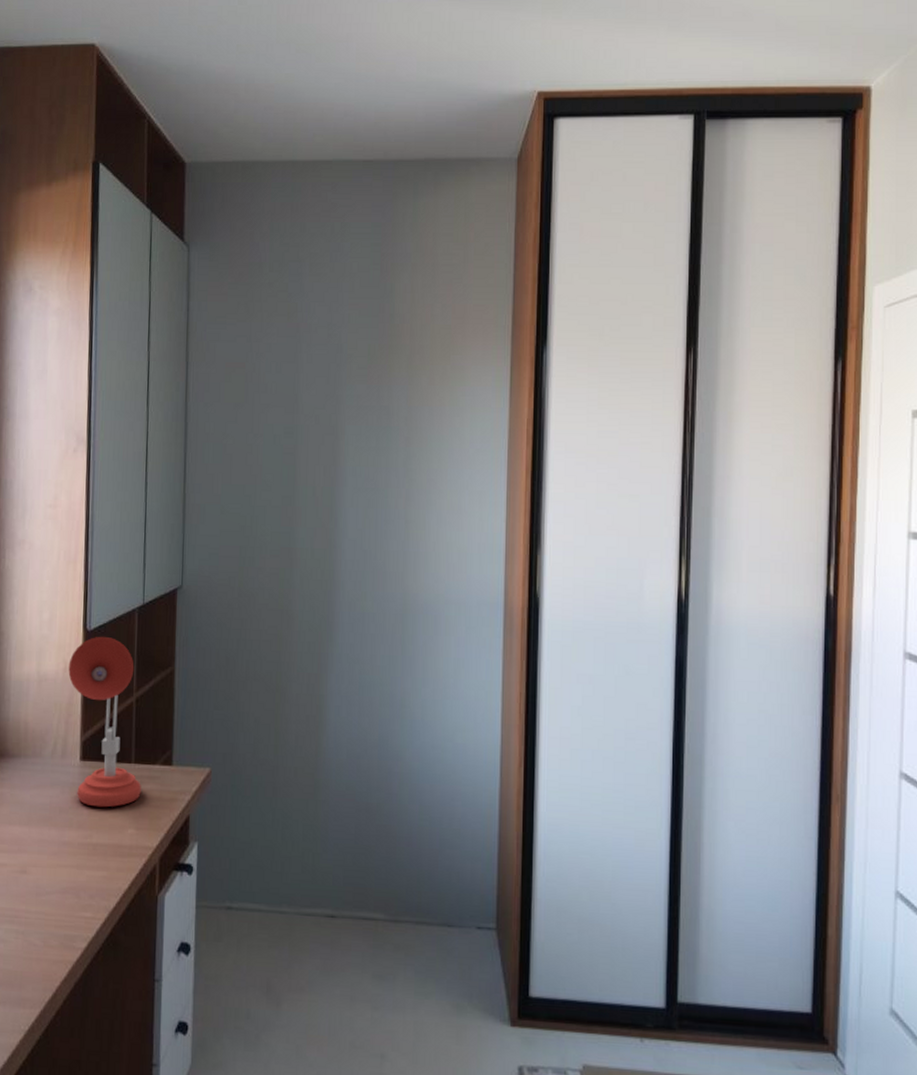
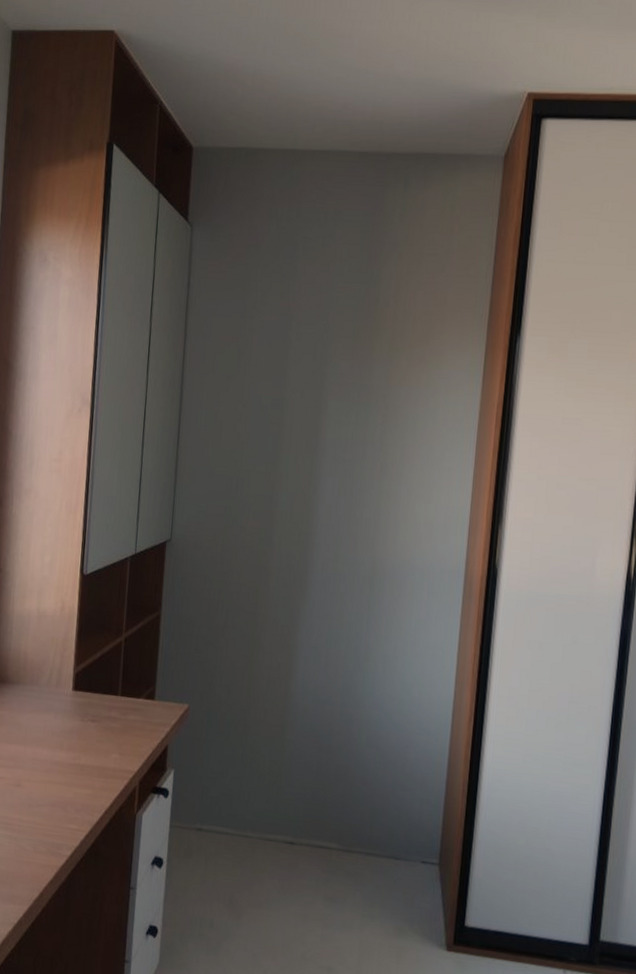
desk lamp: present [68,636,141,808] -> none [65,580,126,734]

